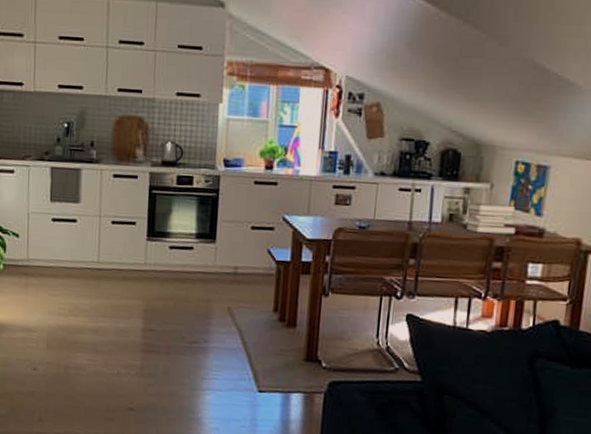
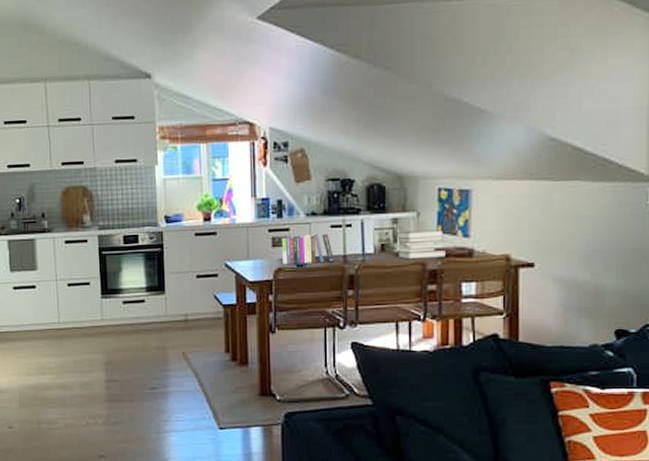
kettle: present [160,140,184,167] -> none [106,204,128,228]
books: none [344,193,400,228] -> present [281,232,335,265]

